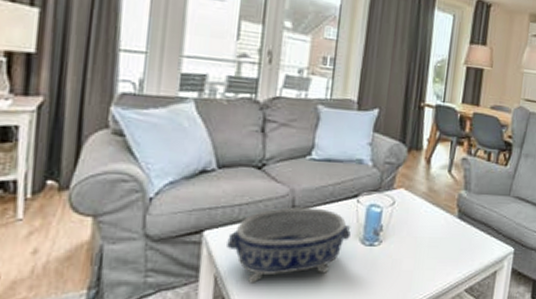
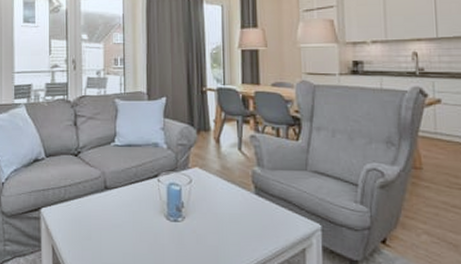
decorative bowl: present [227,207,351,283] -> none [59,187,156,254]

